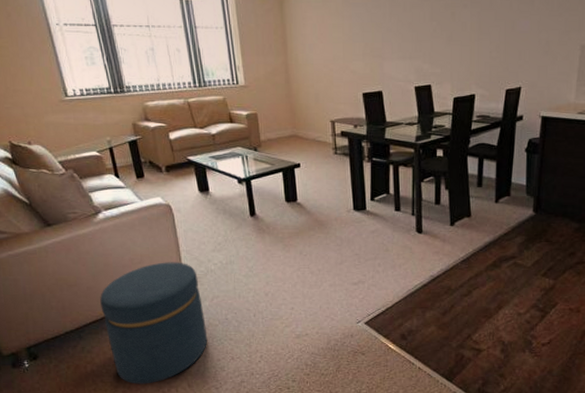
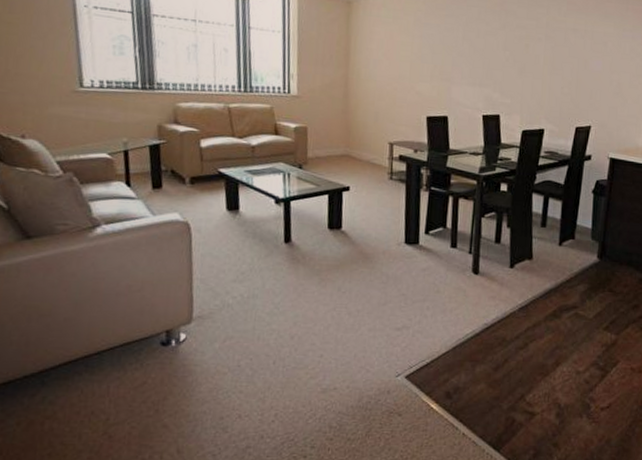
ottoman: present [100,262,208,384] -> none [78,291,212,448]

